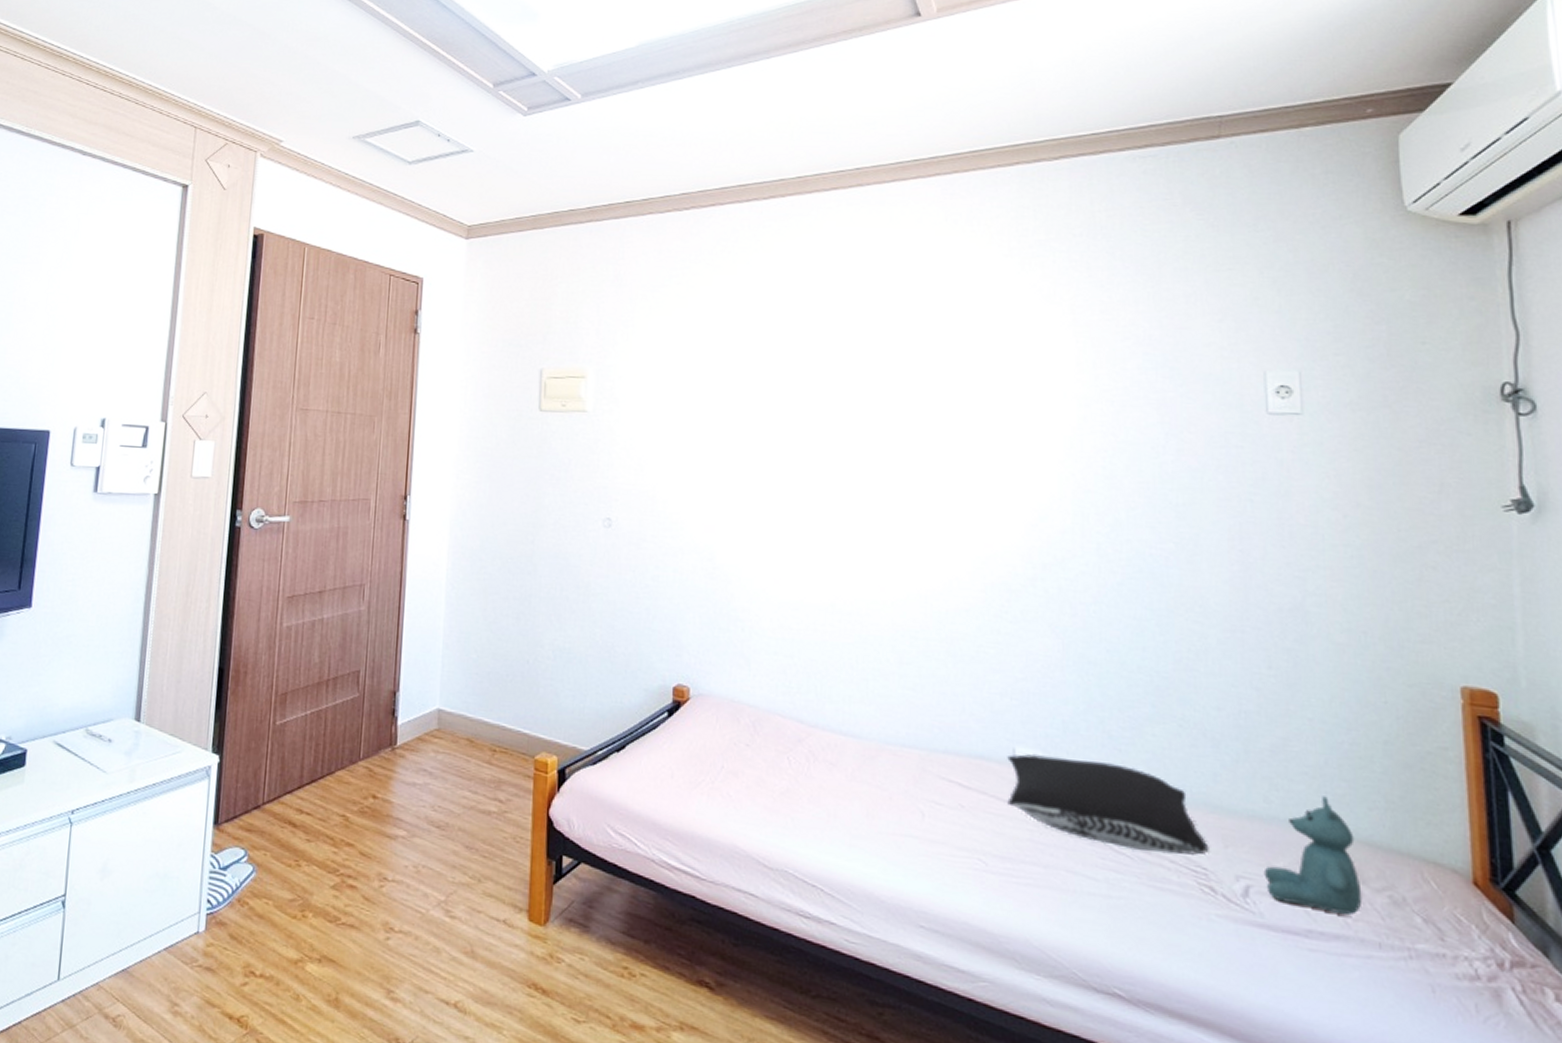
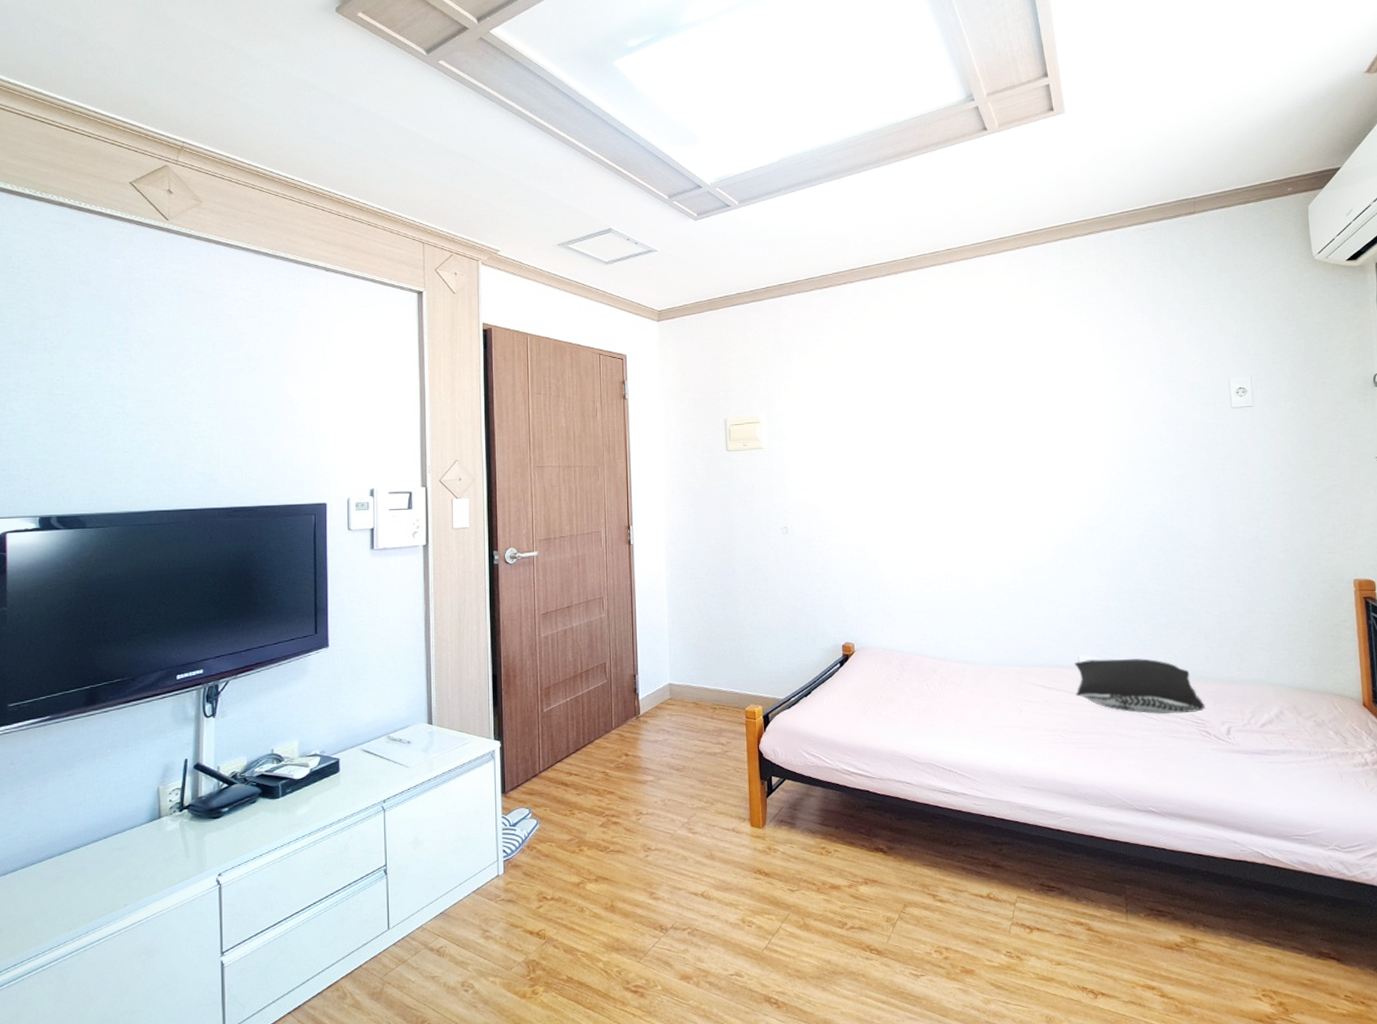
stuffed bear: present [1263,796,1362,915] -> none [1239,662,1299,736]

